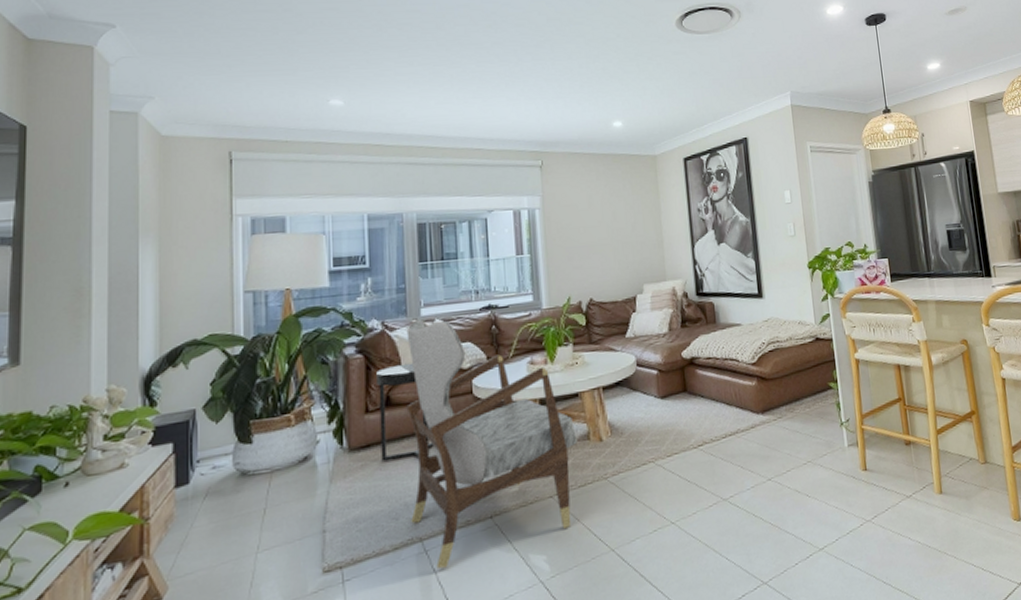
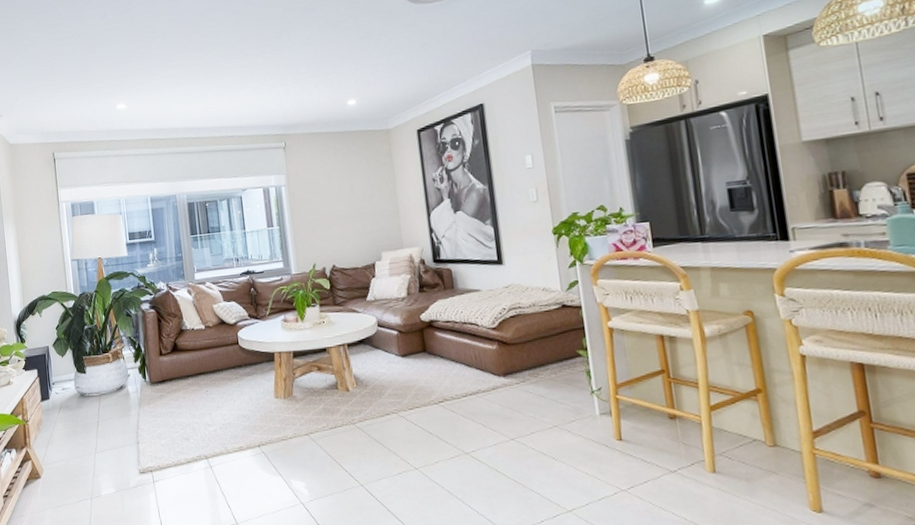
side table: present [376,363,434,462] -> none [165,317,212,394]
armchair: present [406,319,577,568] -> none [185,282,327,481]

